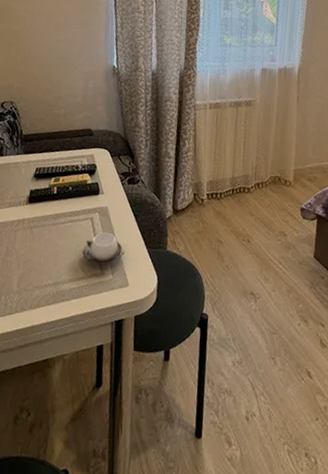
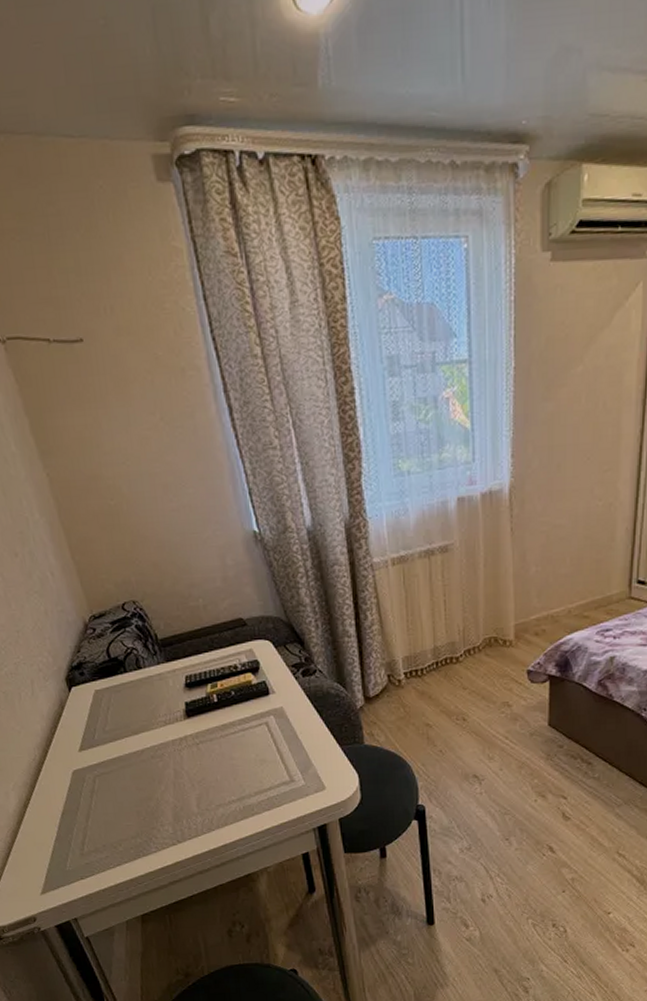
cup: present [81,232,125,265] -> none [263,735,315,772]

